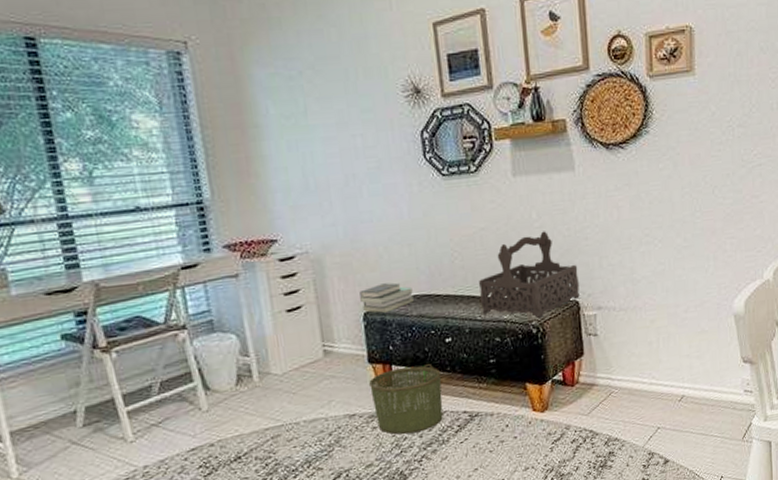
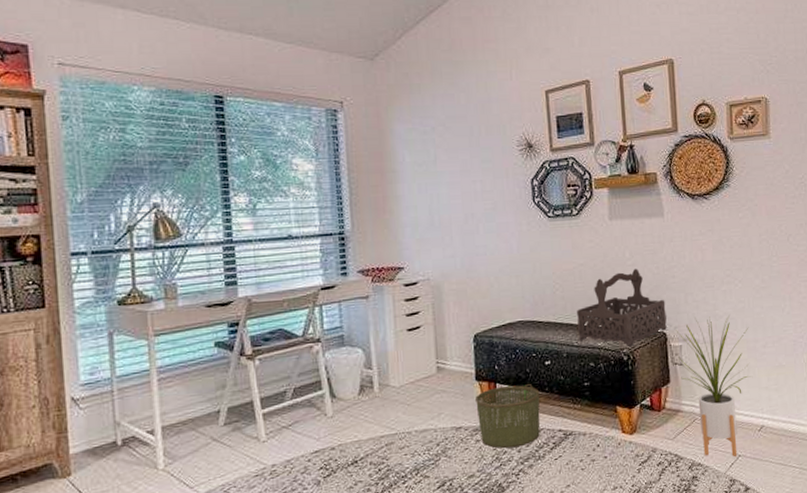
books: present [359,282,414,313] -> none [472,309,518,336]
house plant: none [589,278,672,430] -> present [676,315,752,456]

